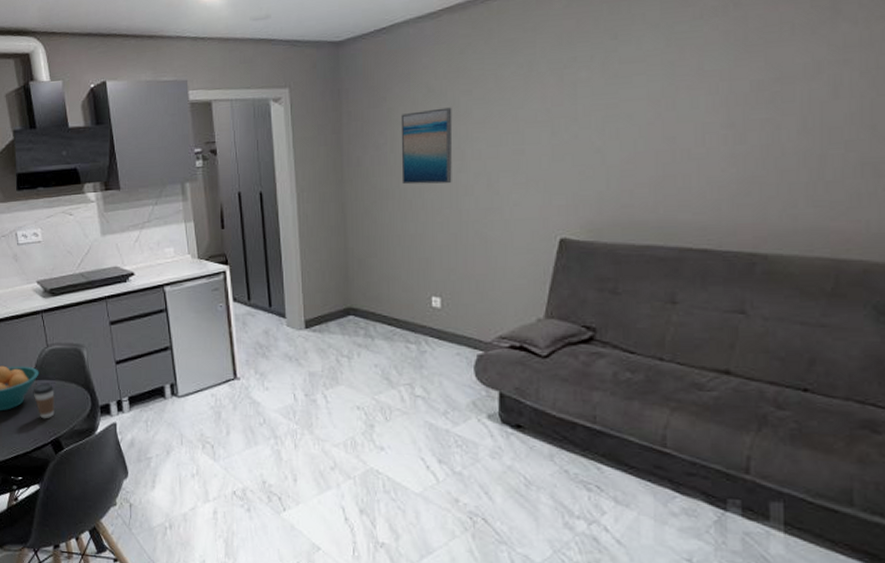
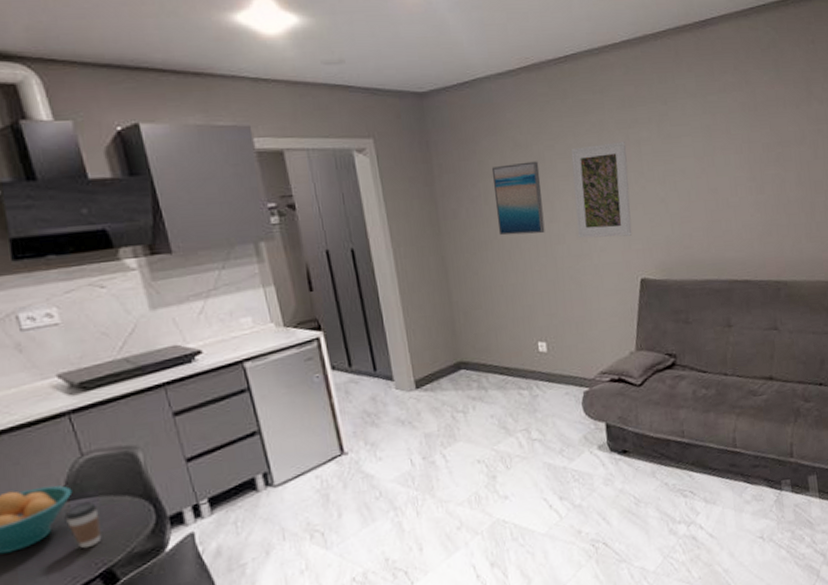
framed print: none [488,84,559,191] -> present [570,142,632,239]

